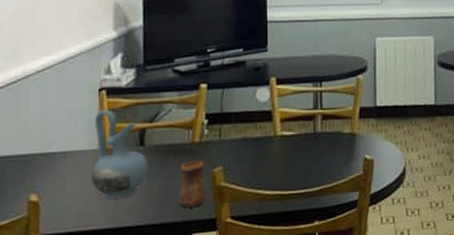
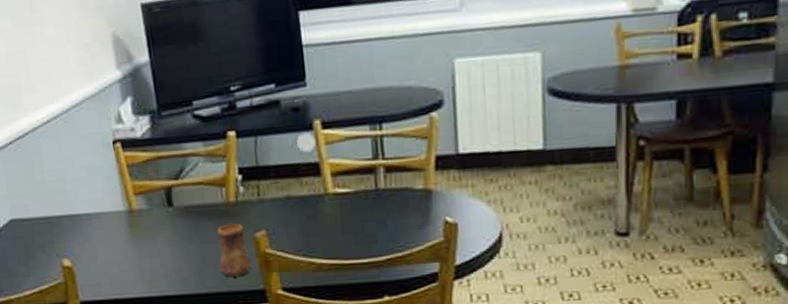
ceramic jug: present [92,109,148,199] -> none [114,164,182,265]

